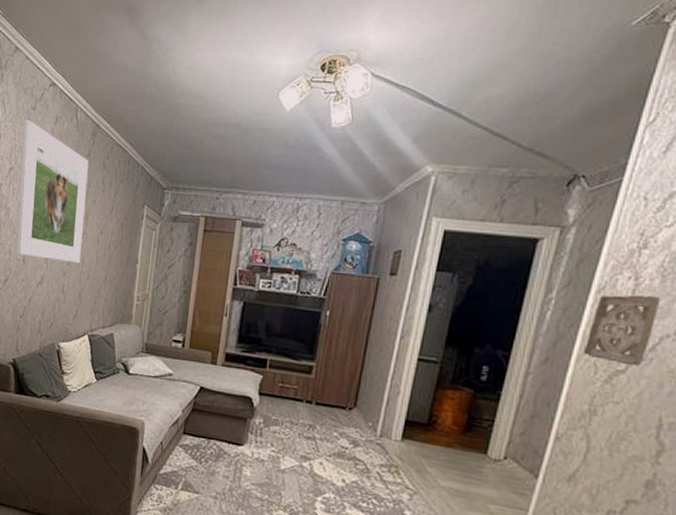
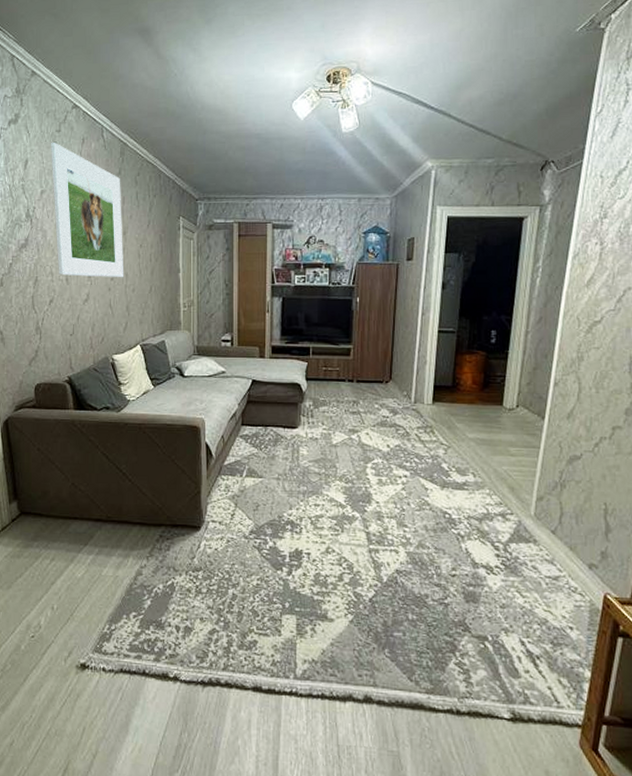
wall ornament: present [583,295,661,367] -> none [568,257,621,316]

